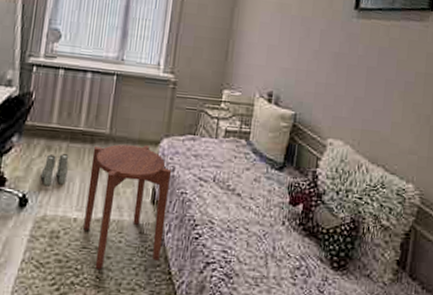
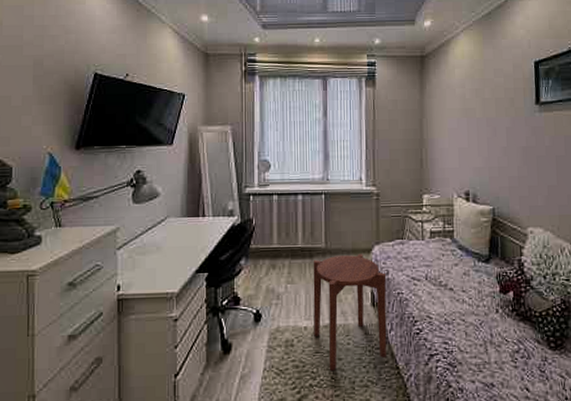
boots: present [41,154,69,186] -> none [271,270,294,301]

